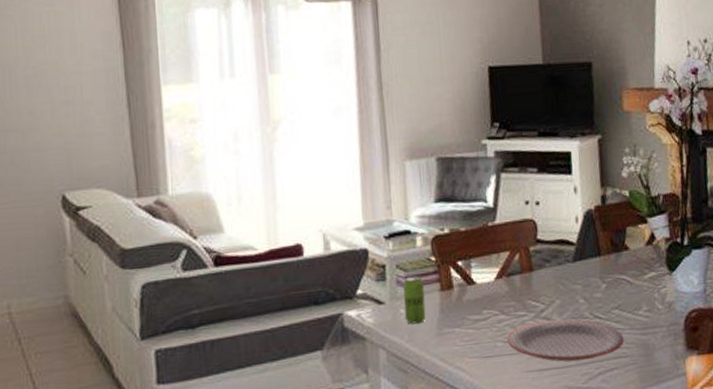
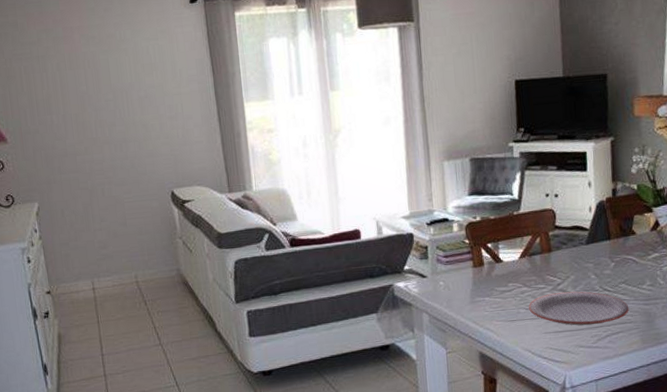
beverage can: present [403,275,426,324] -> none [442,255,461,294]

